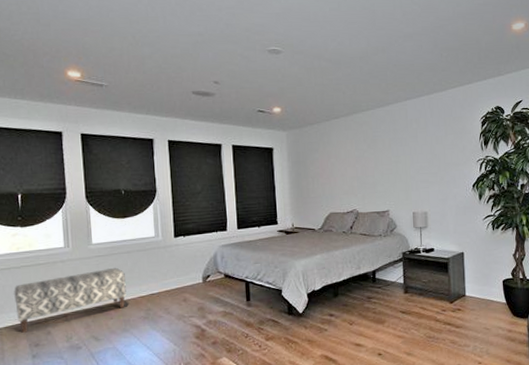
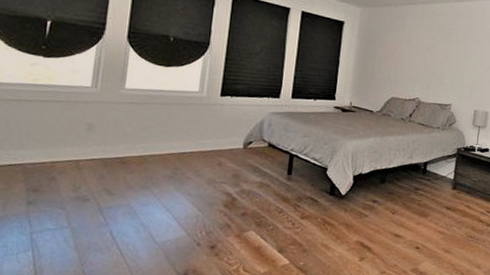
bench: present [14,267,127,333] -> none [17,117,157,175]

